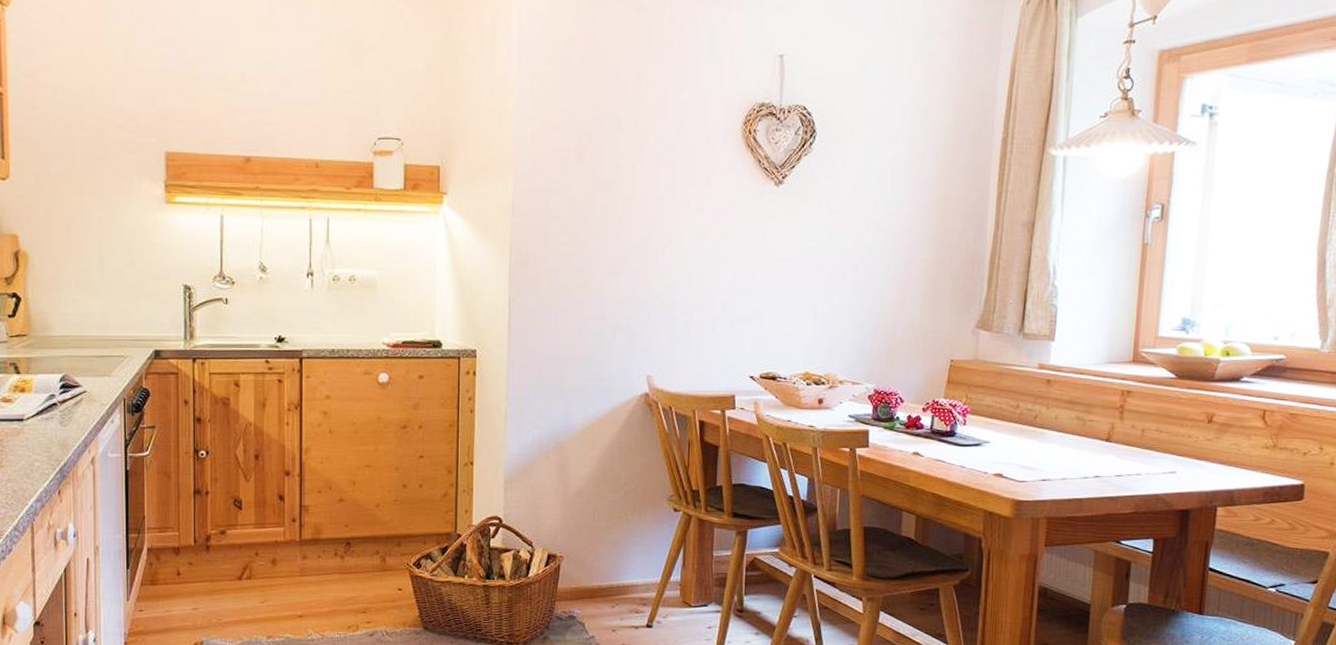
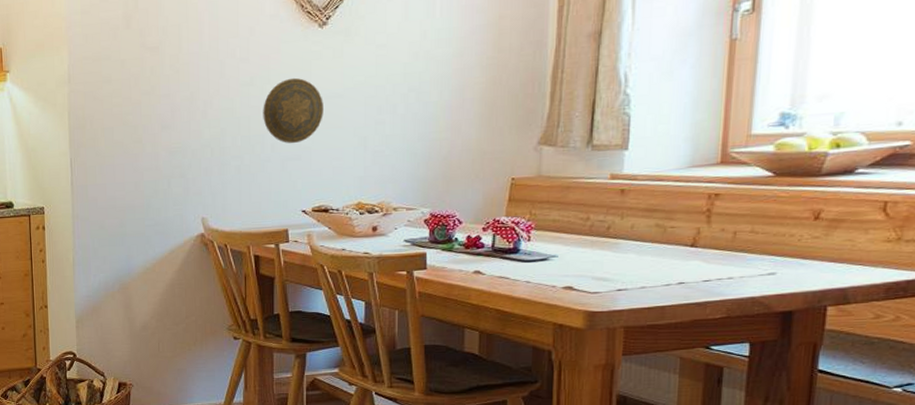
decorative plate: none [715,235,776,305] -> present [263,77,323,144]

